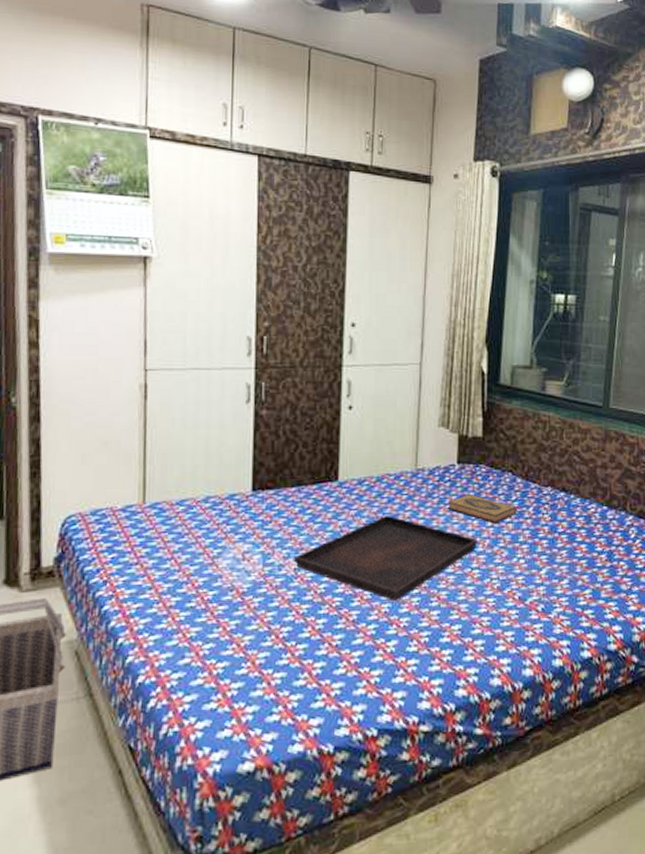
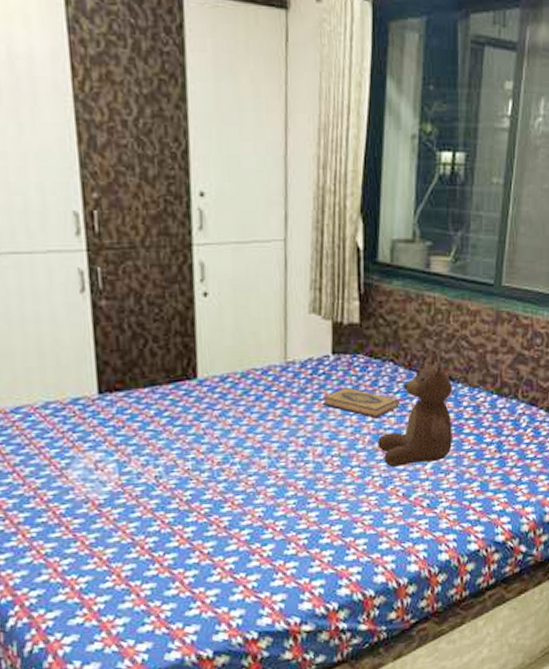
serving tray: present [294,514,477,602] -> none [154,413,357,505]
teddy bear: none [496,466,566,571] -> present [378,353,452,467]

